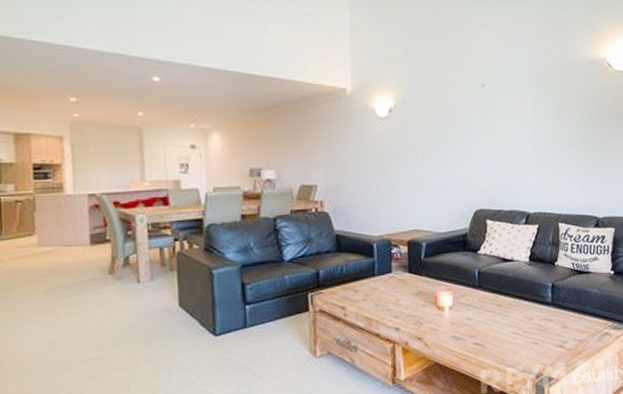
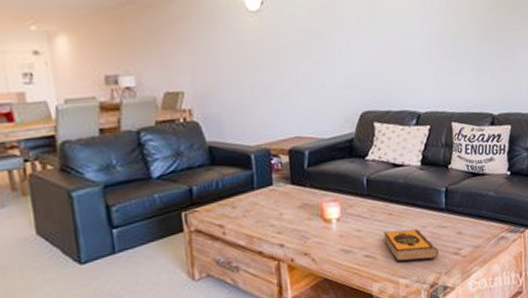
hardback book: none [493,320,544,351] -> present [384,229,438,262]

